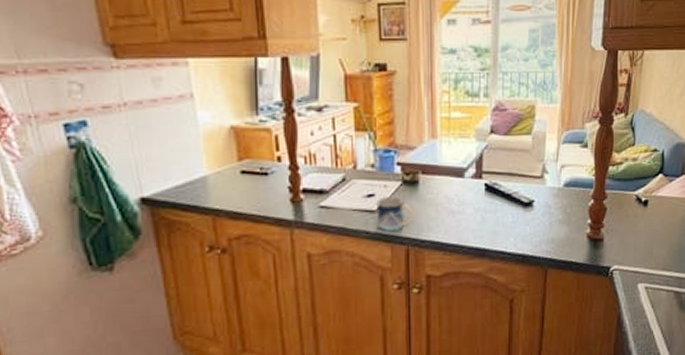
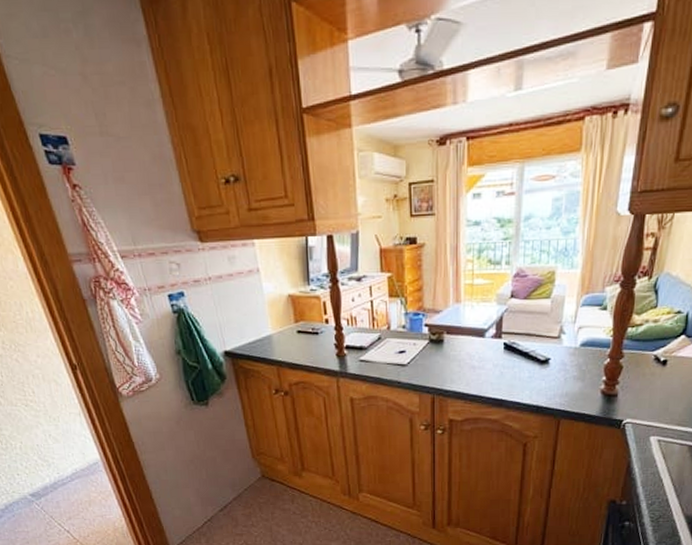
mug: present [376,196,413,232] -> none [407,353,438,383]

